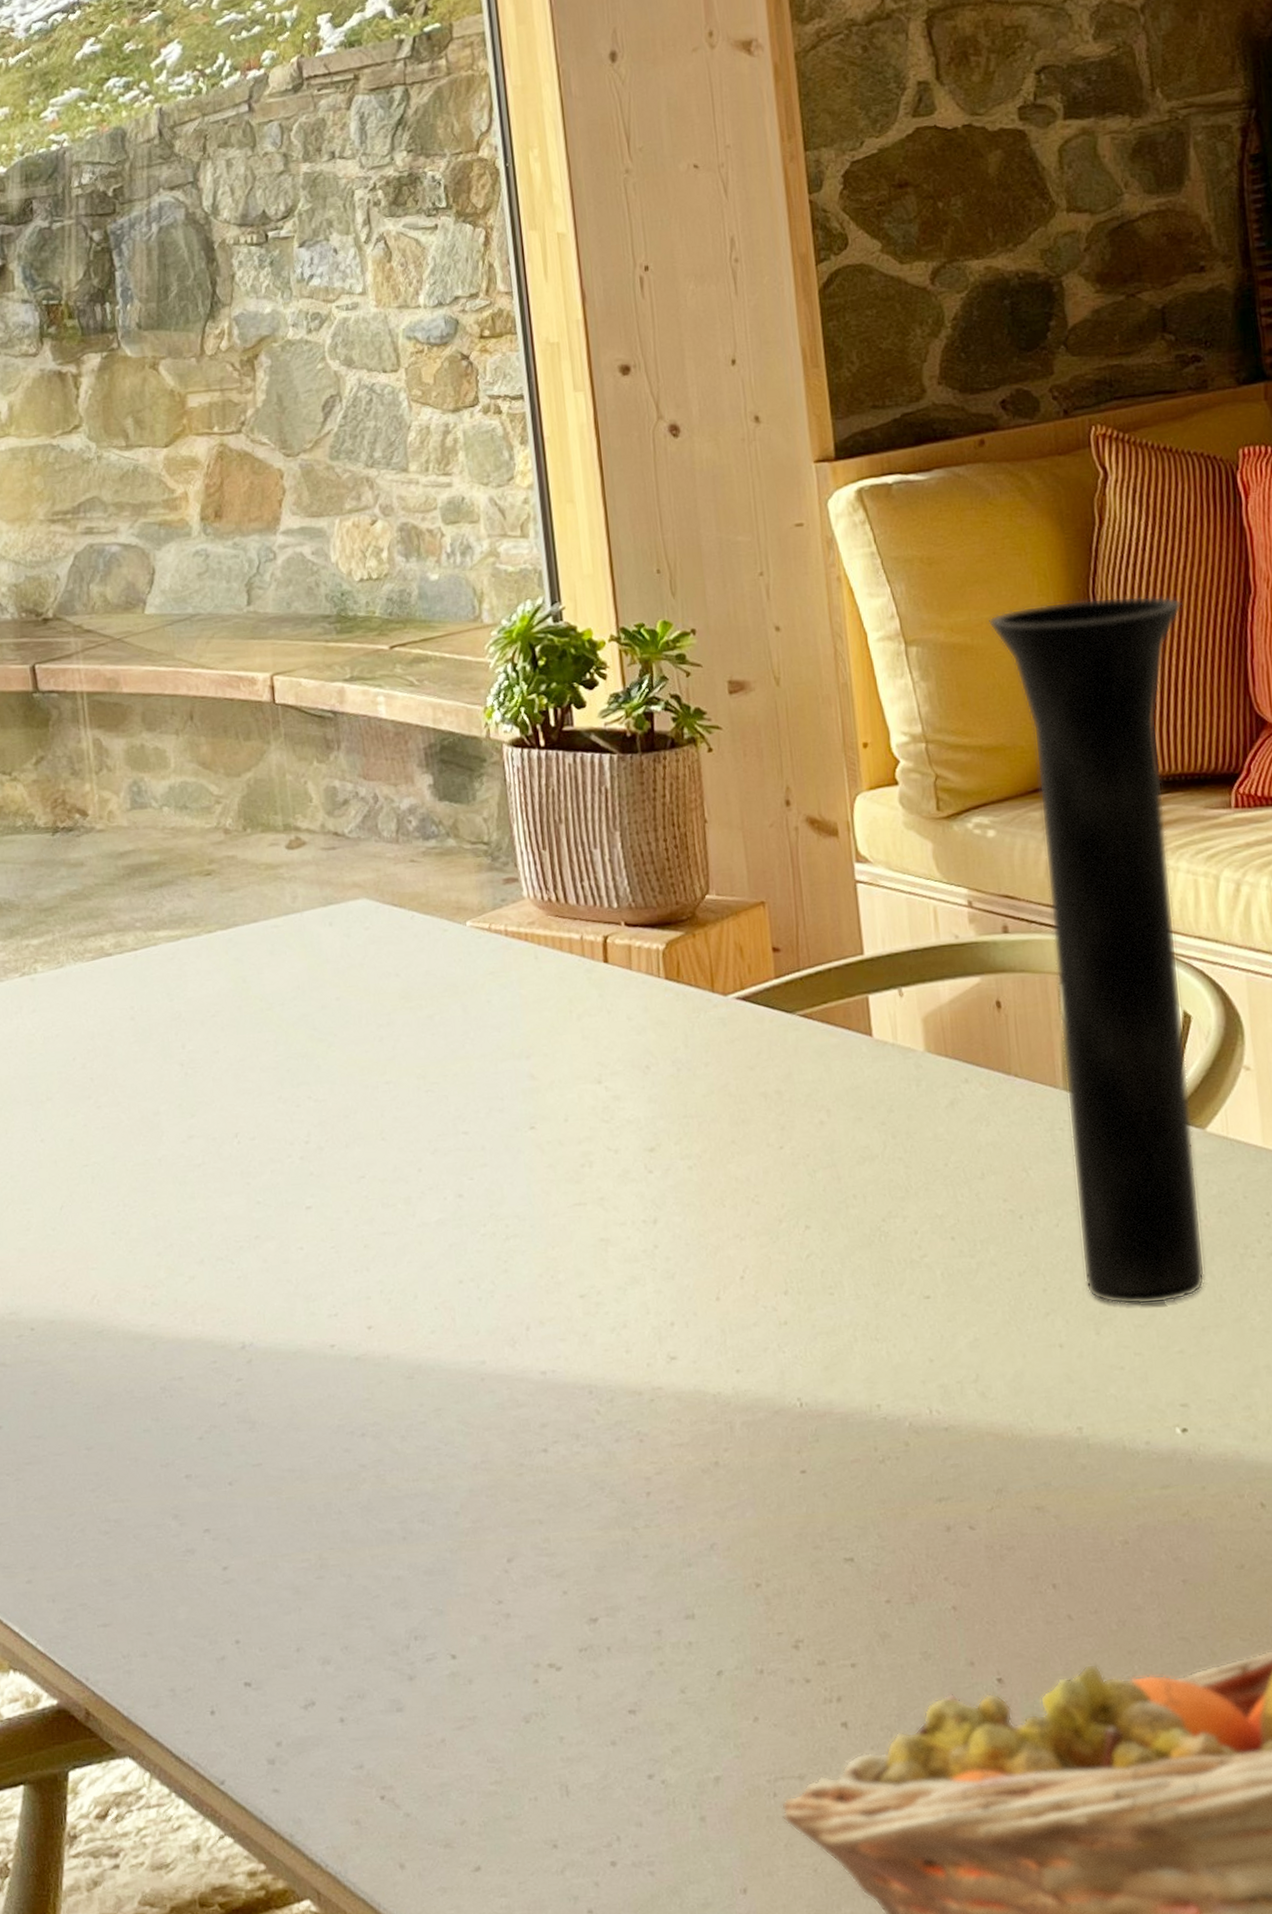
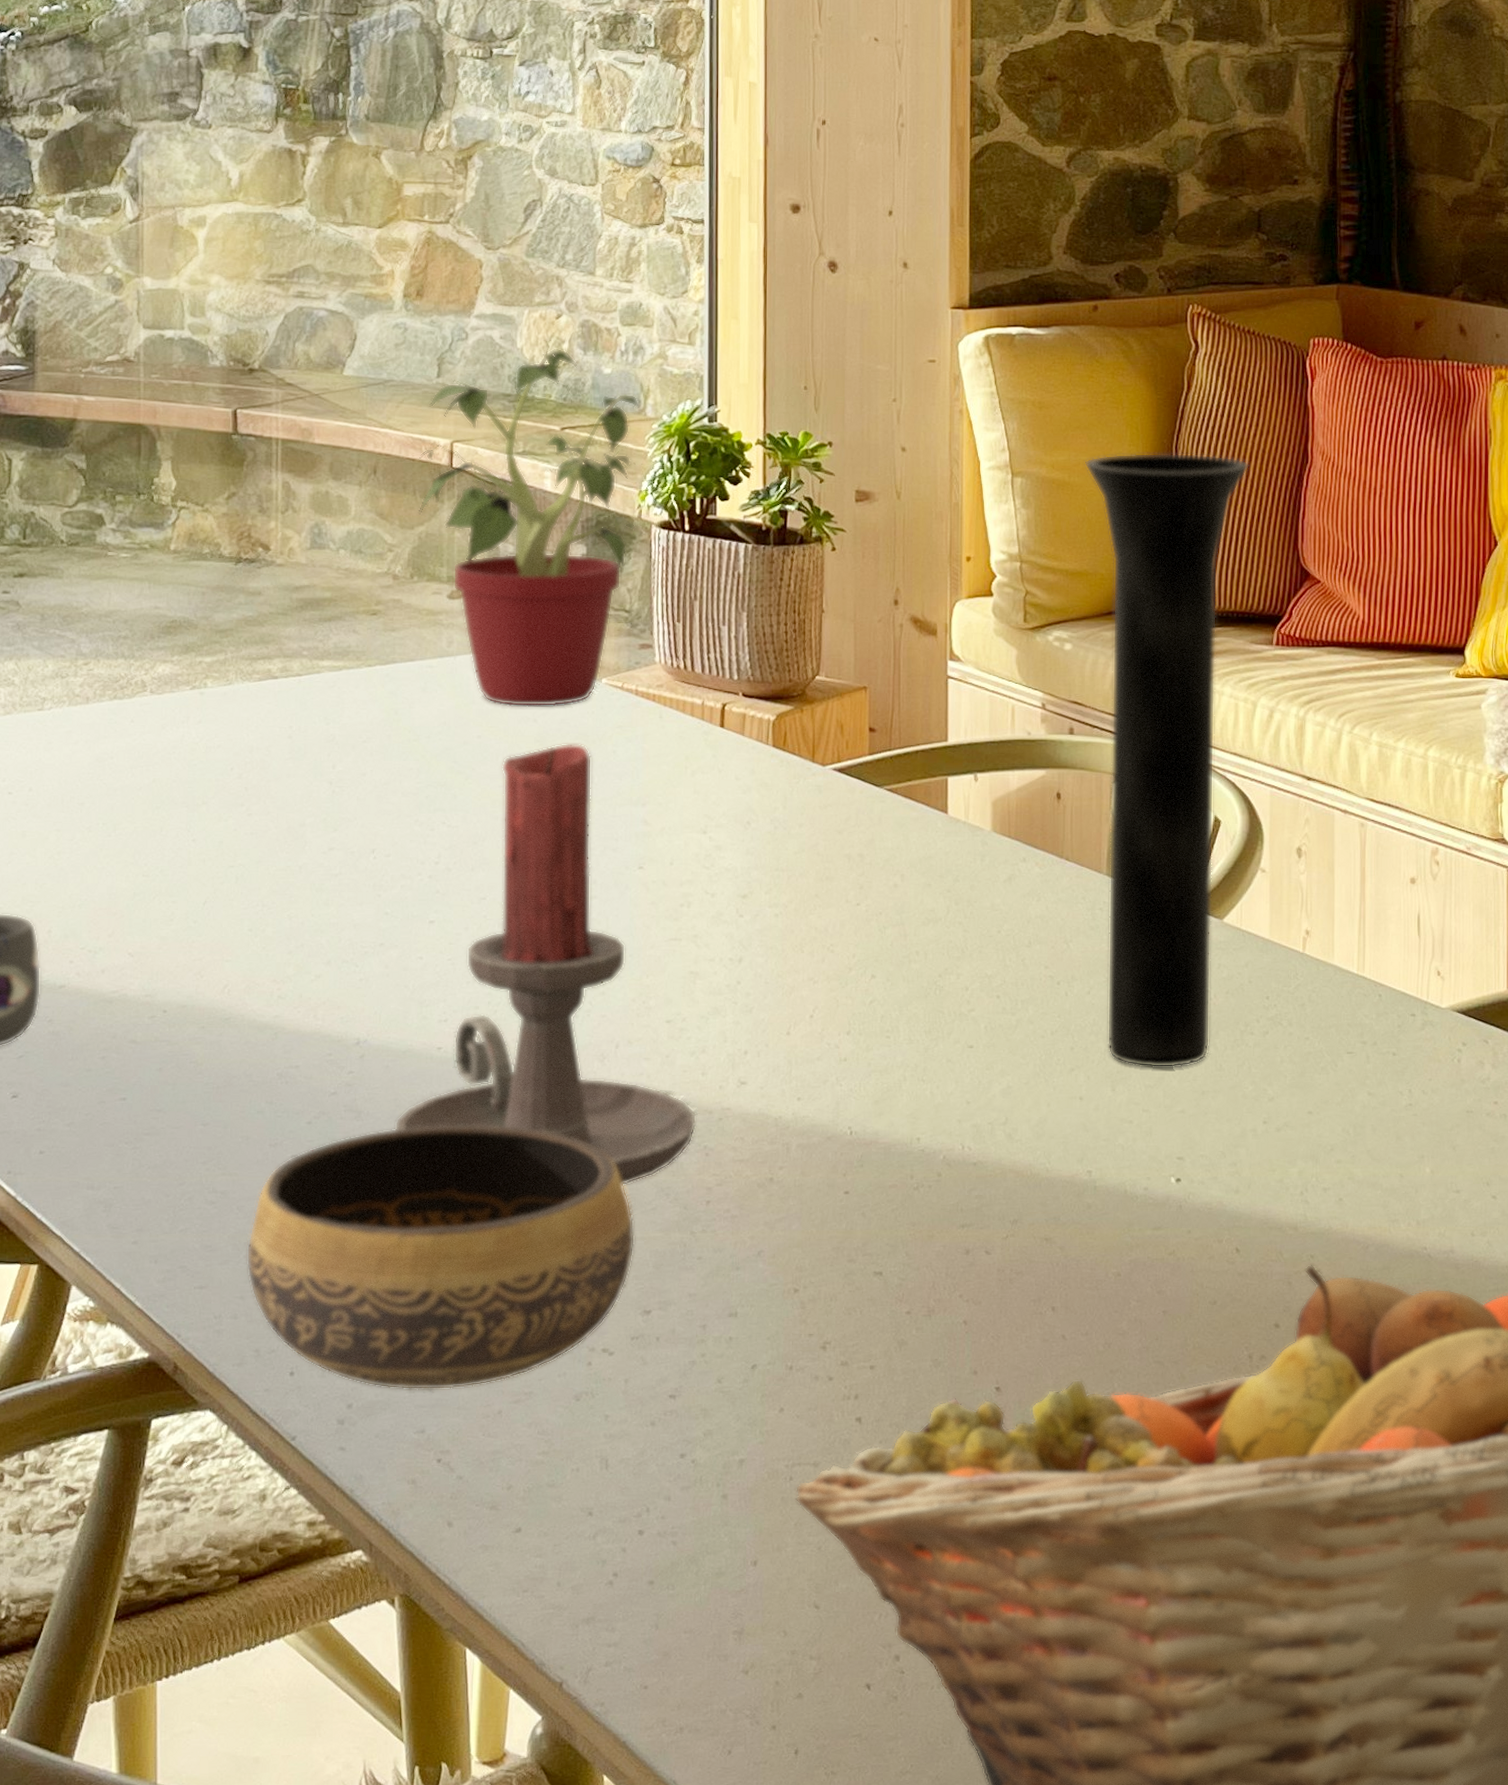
bowl: none [148,1425,572,1723] -> present [246,1125,636,1390]
potted plant: none [234,557,486,962] -> present [418,348,643,707]
candle holder: none [292,995,626,1481] -> present [393,743,697,1185]

